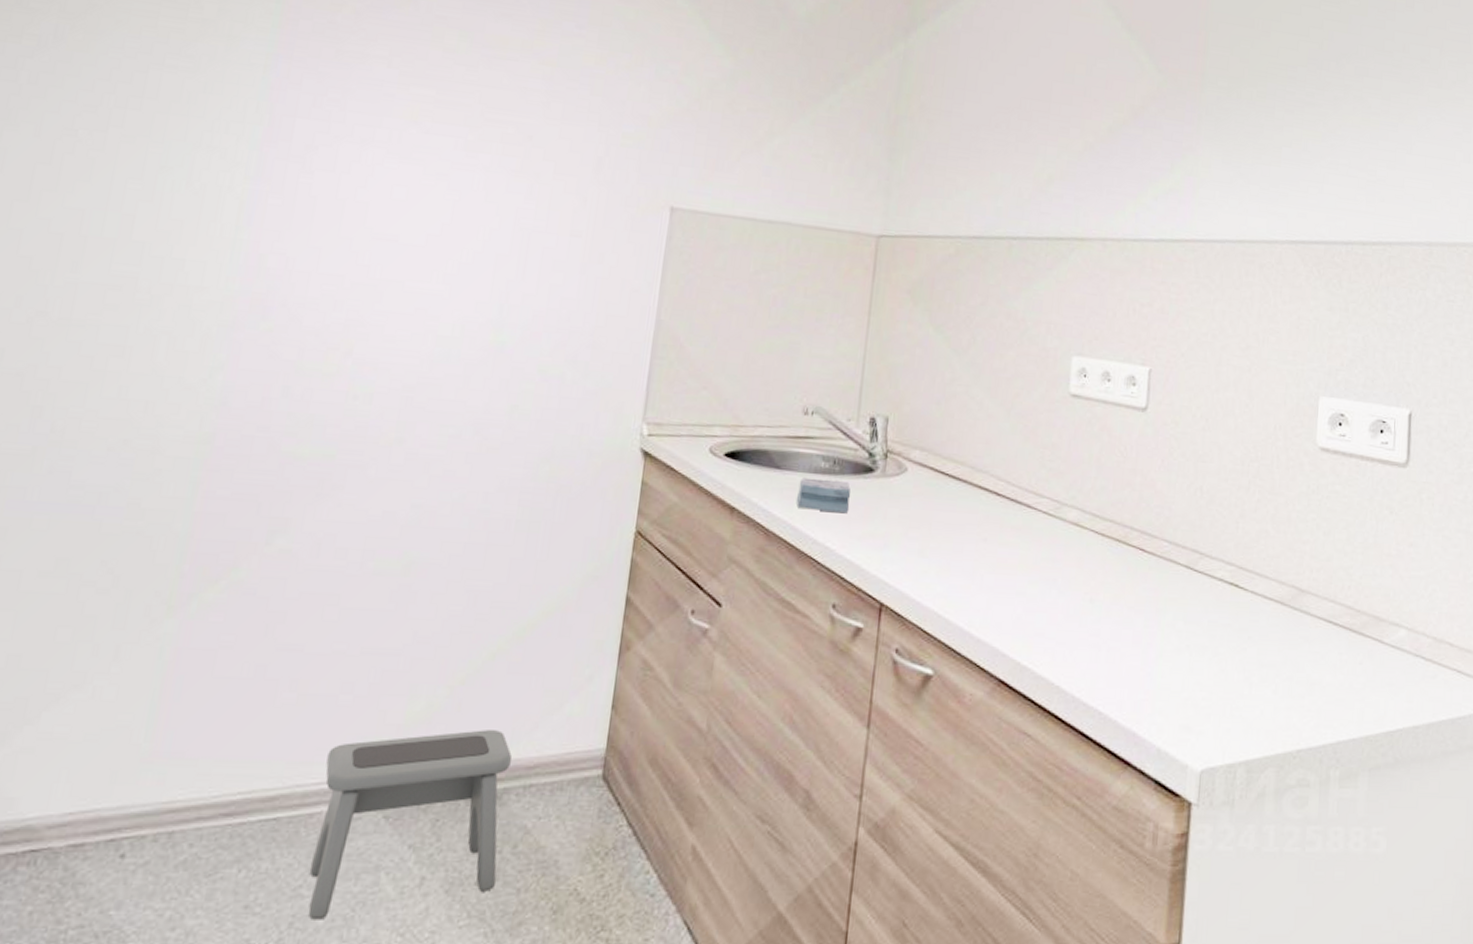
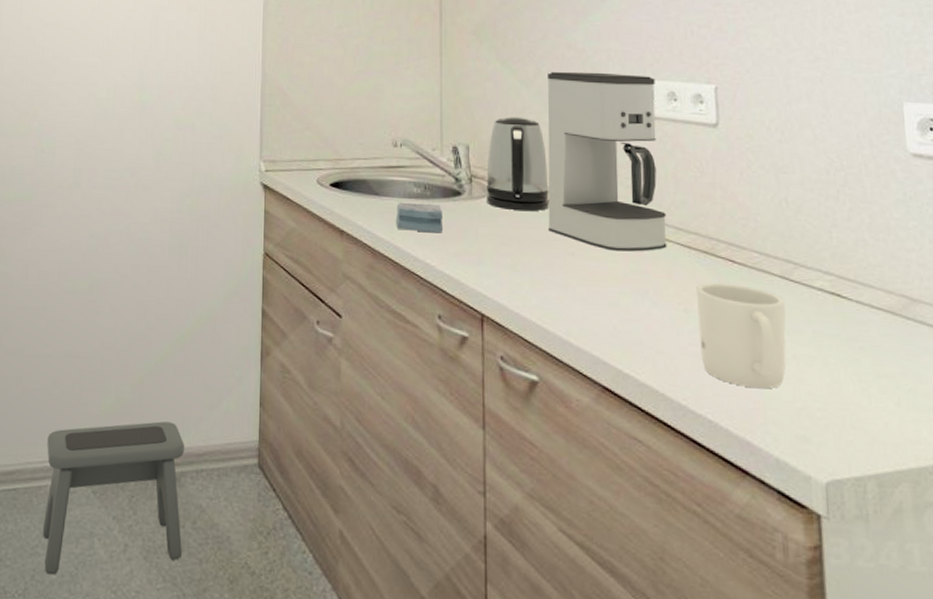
kettle: none [901,387,971,492] -> present [487,116,549,211]
coffee maker: none [963,342,1092,539] -> present [547,71,667,252]
mug: none [1100,571,1186,679] -> present [697,282,786,389]

